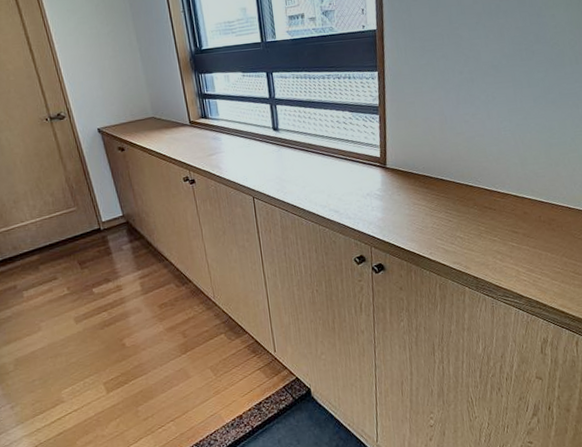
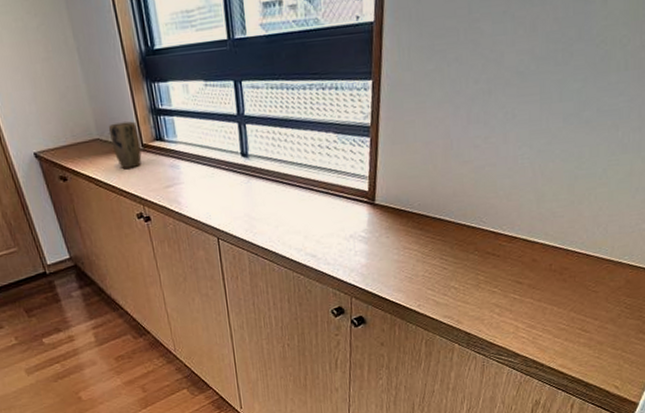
plant pot: none [161,103,189,141] -> present [108,121,142,169]

